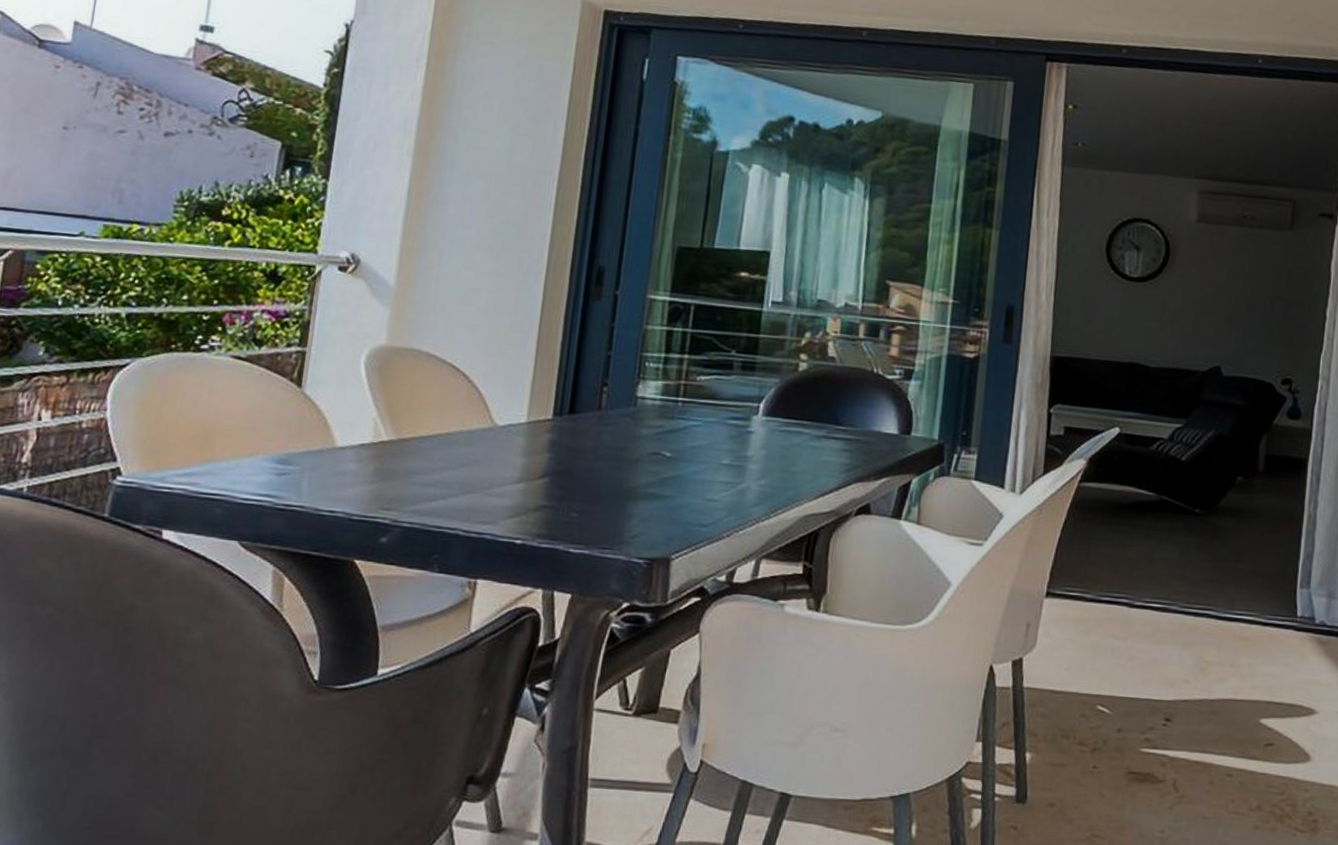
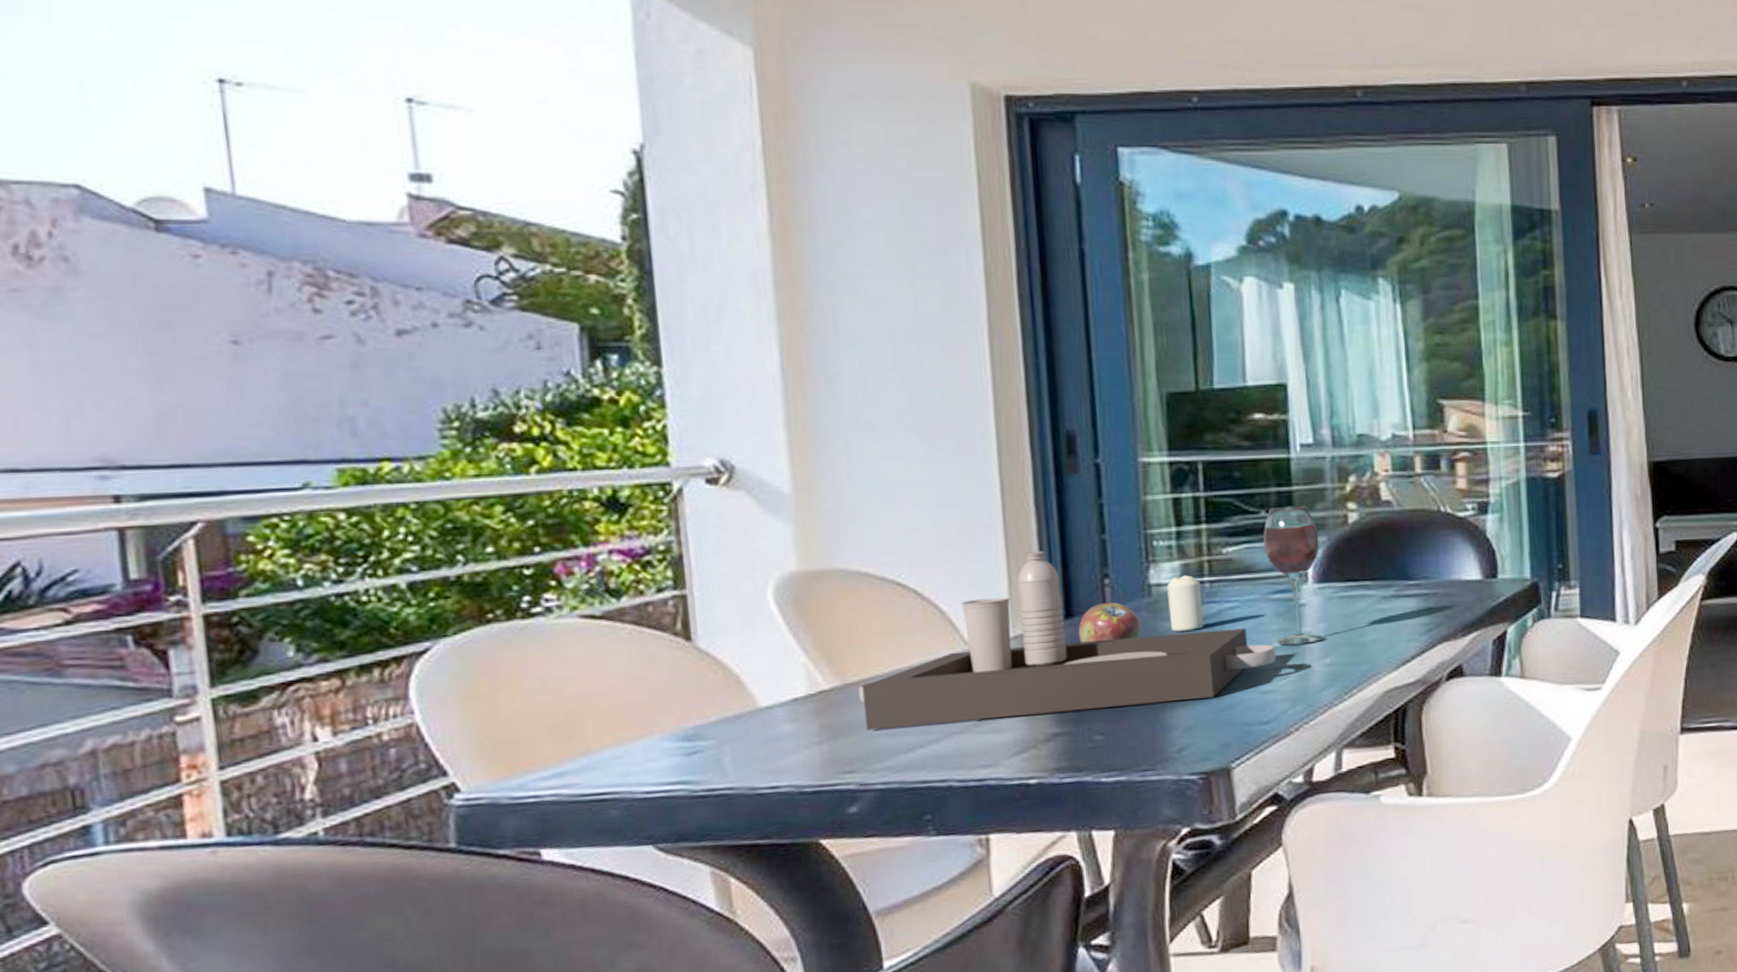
serving tray: none [406,357,724,497] -> present [858,551,1276,730]
fruit: none [575,405,624,439] -> present [1078,601,1141,643]
candle: none [646,393,676,439] -> present [1167,575,1204,632]
wineglass: none [725,349,774,465] -> present [1262,505,1323,646]

